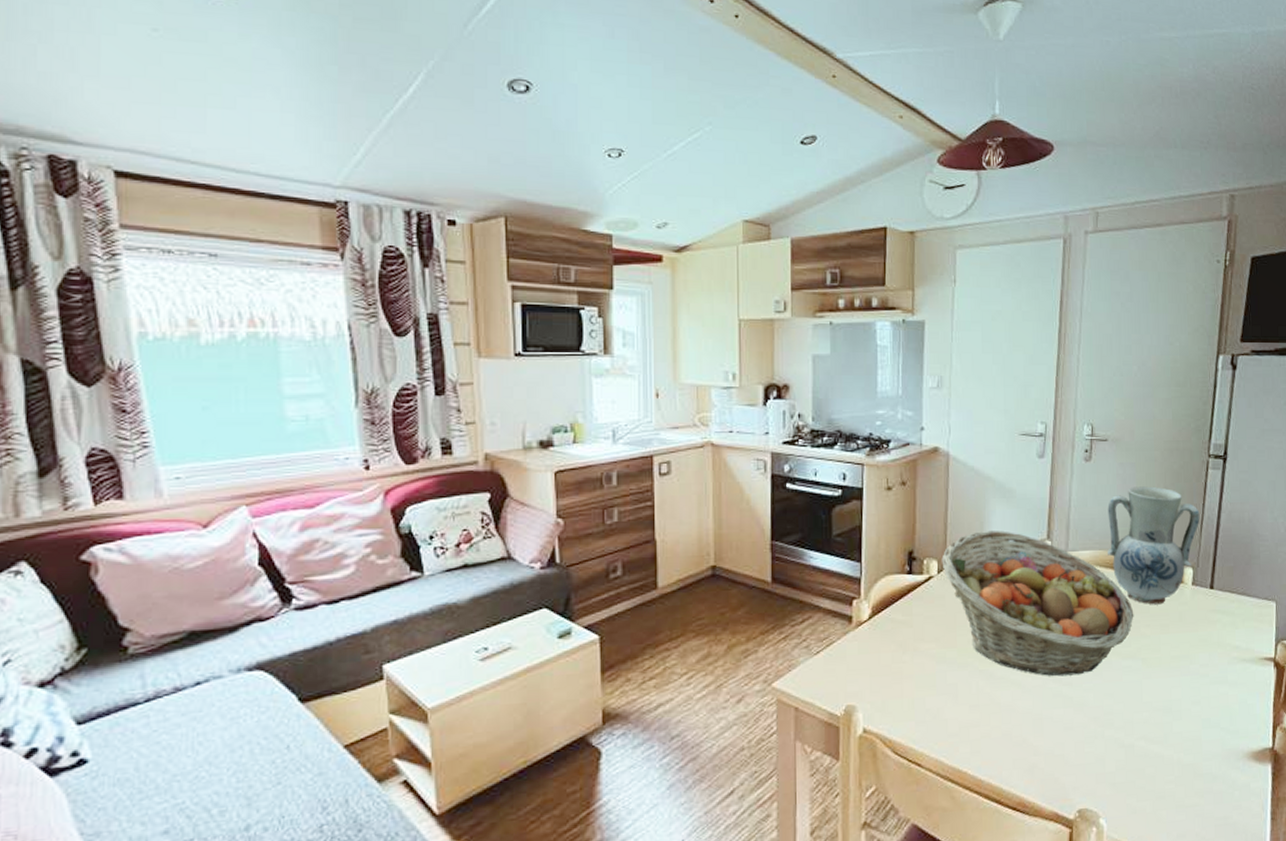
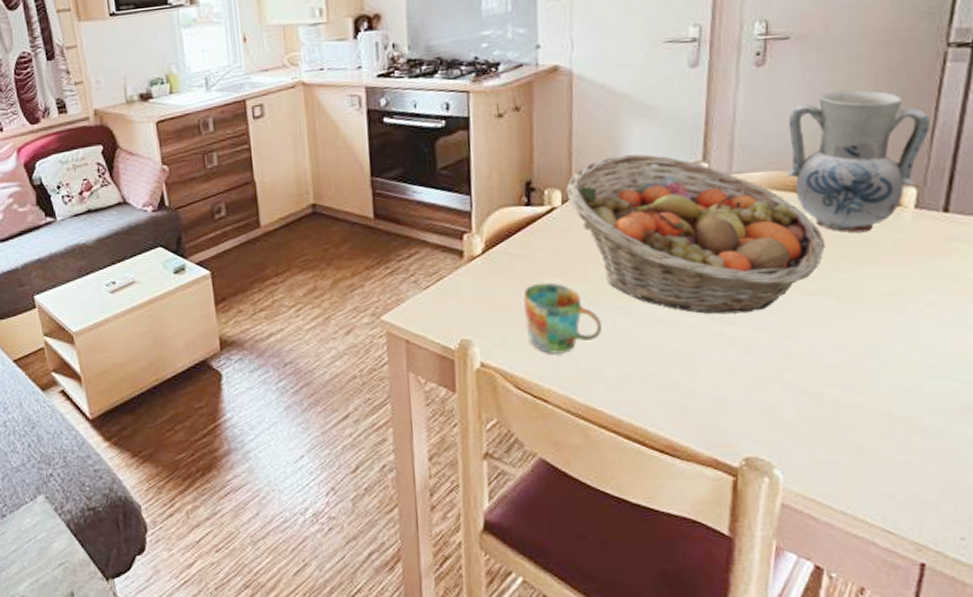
mug: none [903,647,967,717] -> present [523,282,601,354]

